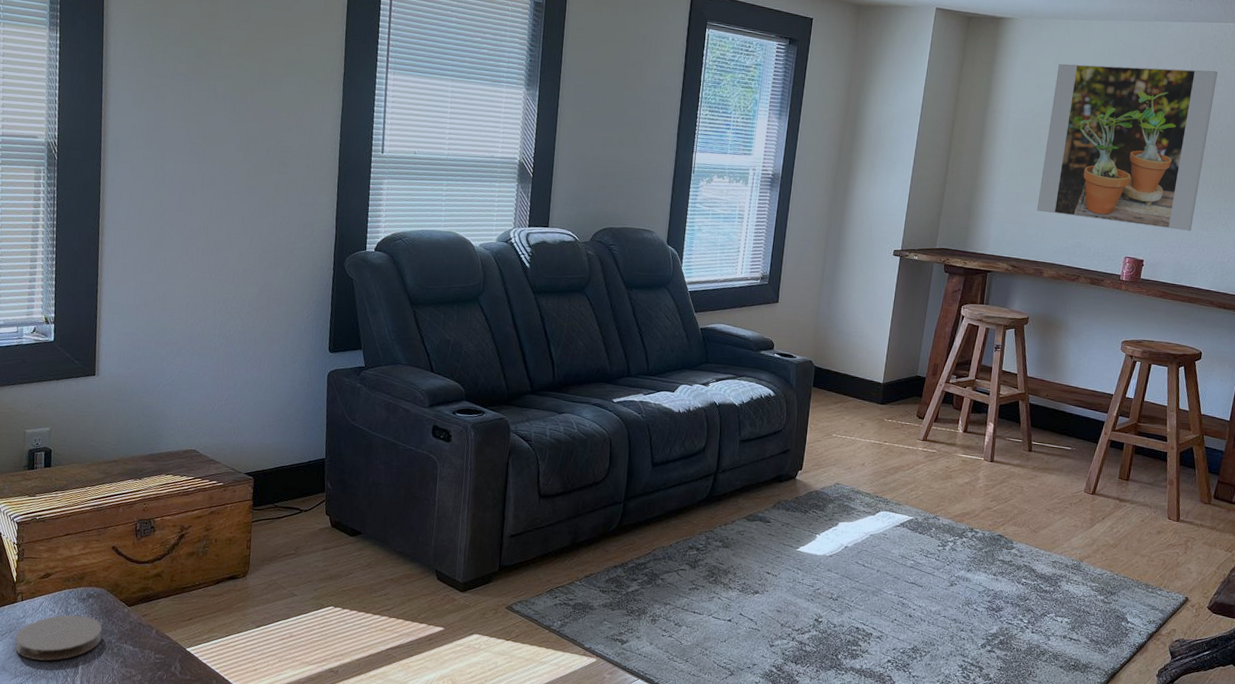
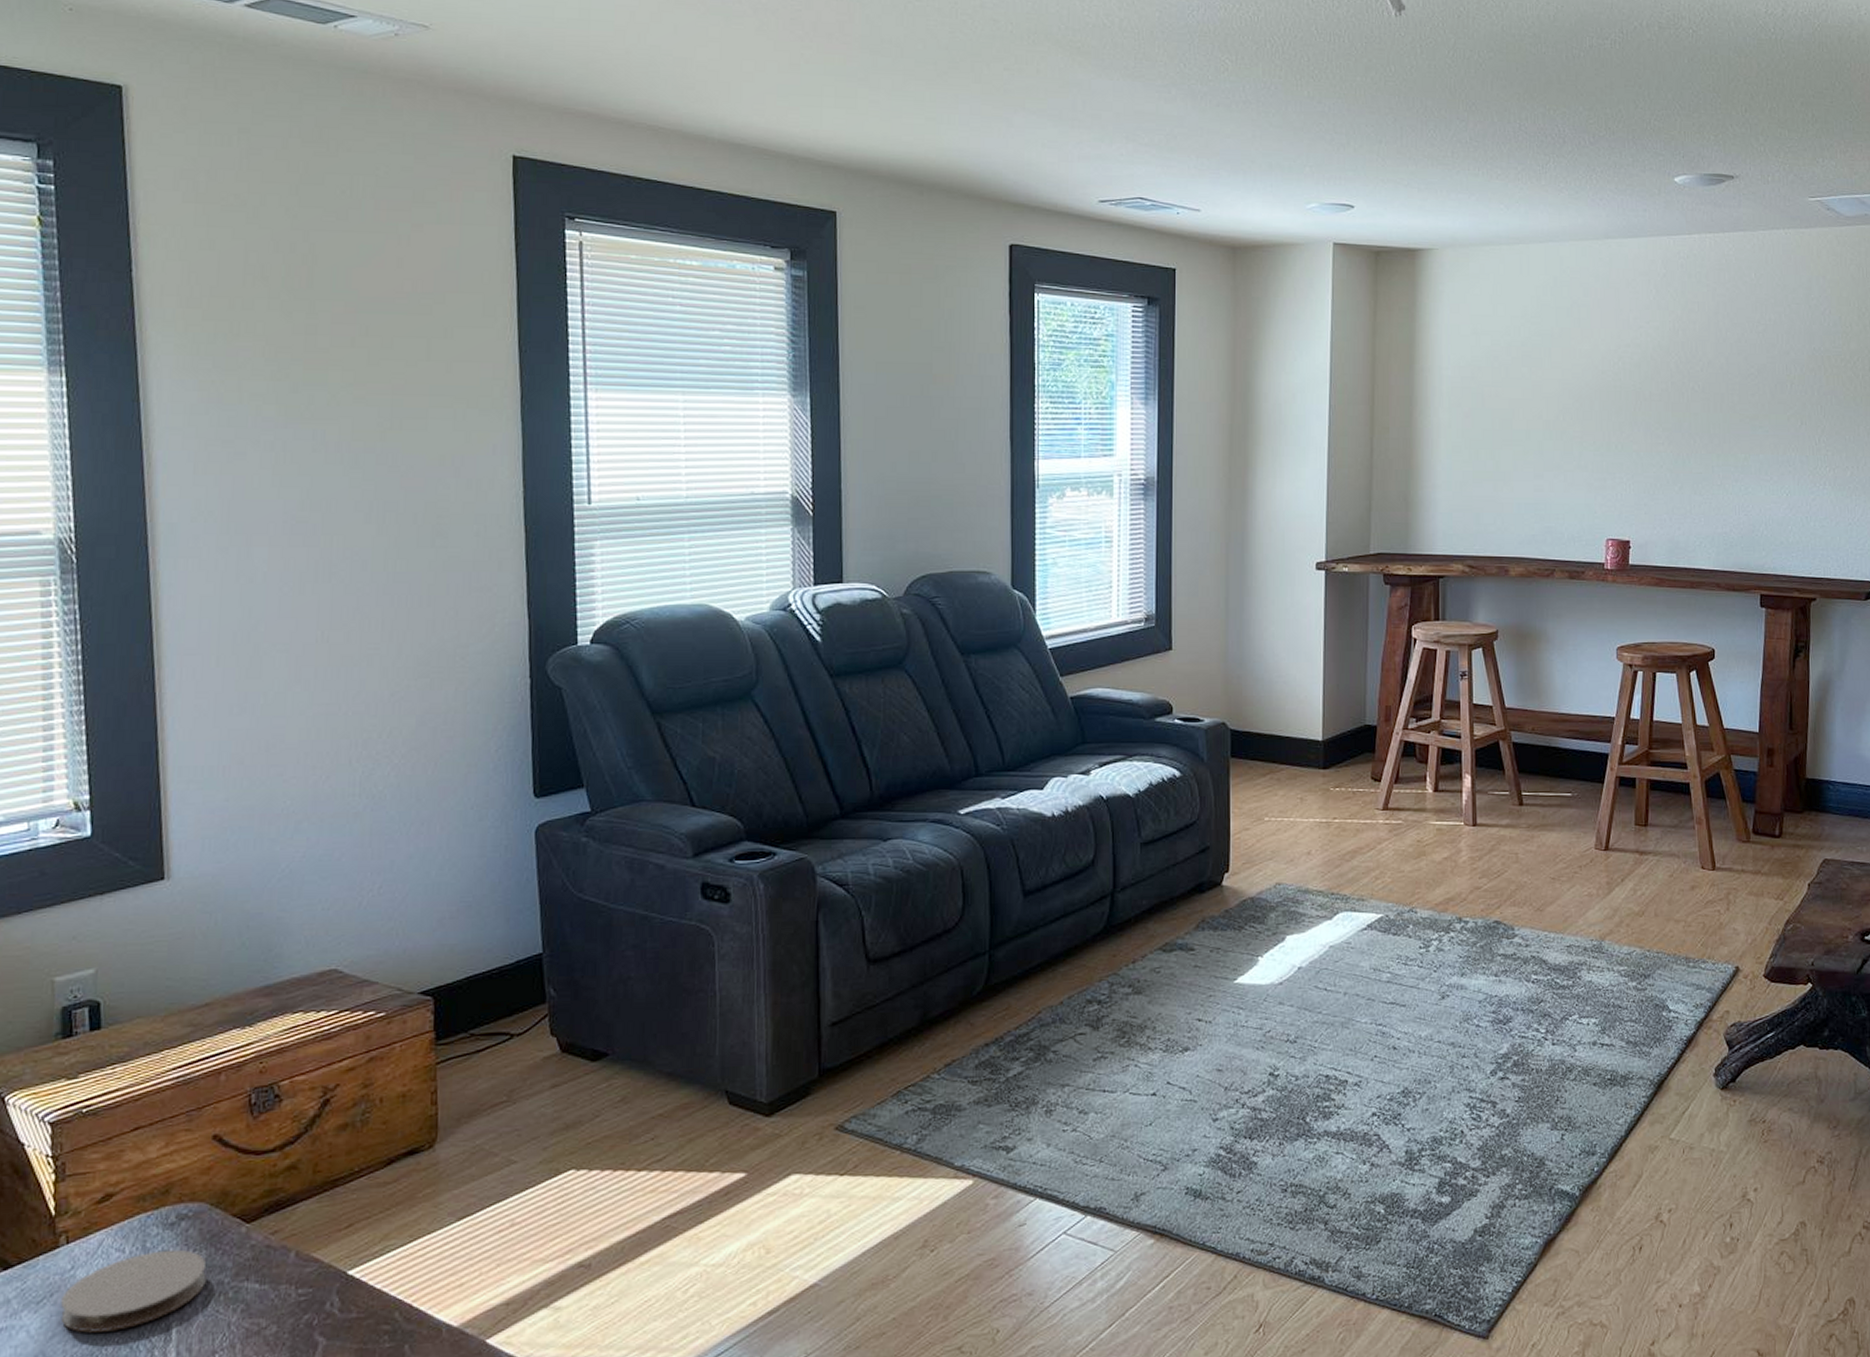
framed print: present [1036,63,1218,231] -> none [1490,294,1688,498]

